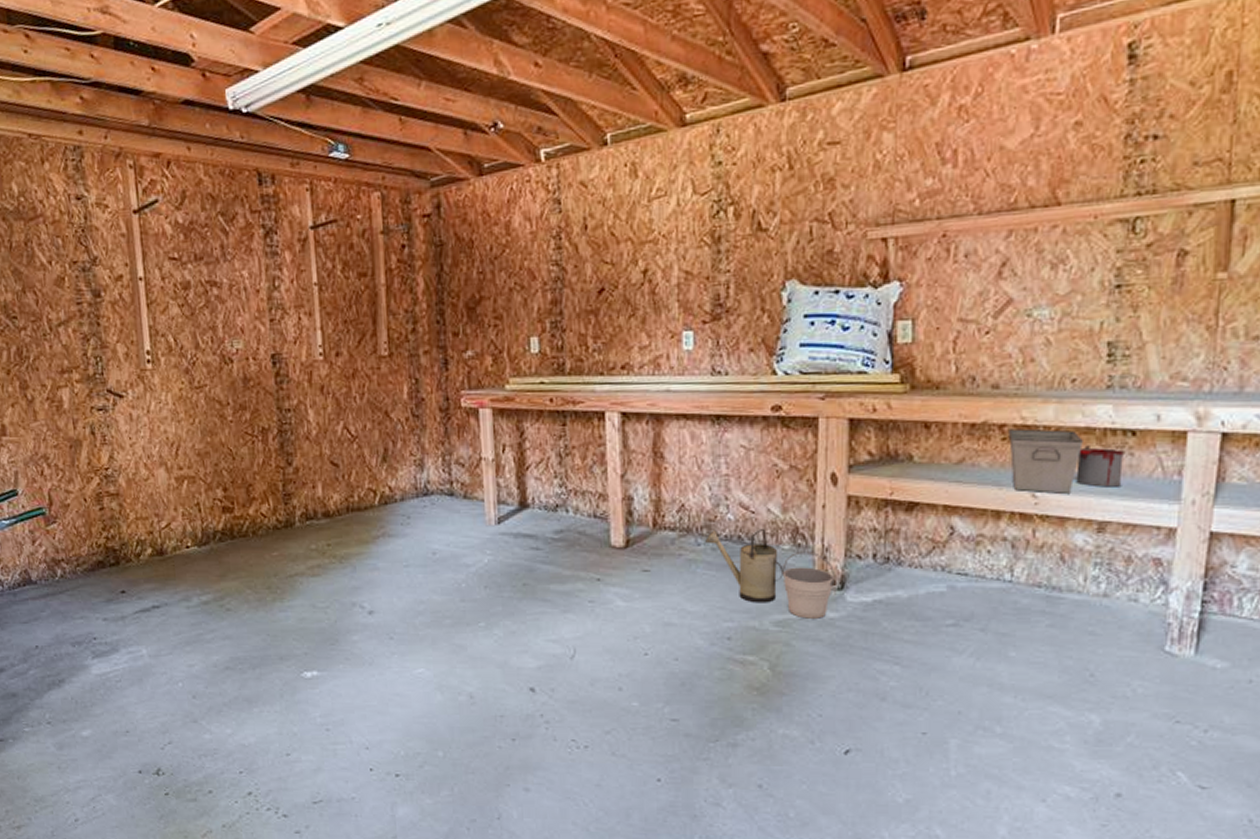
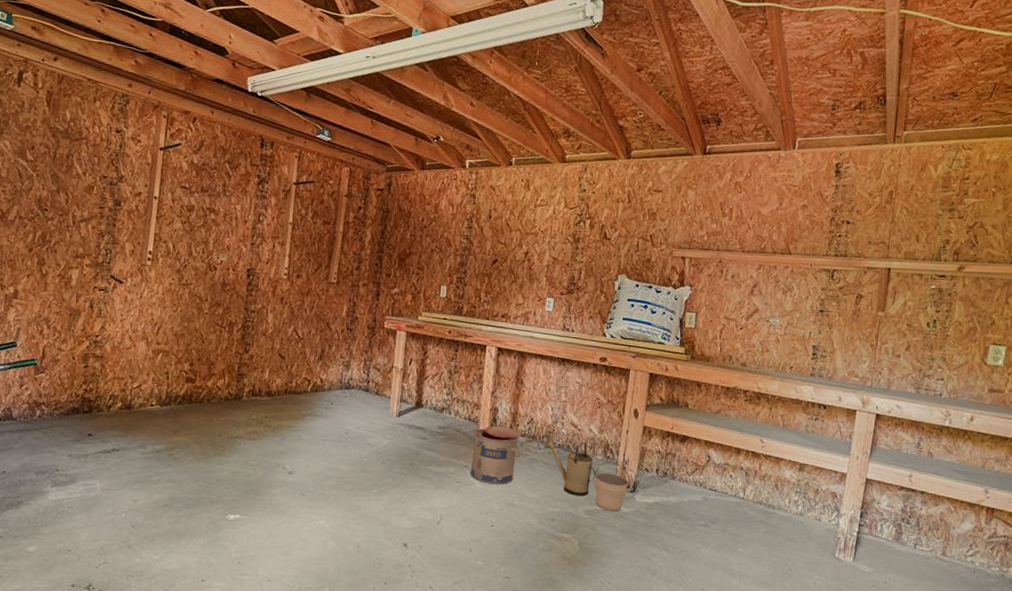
paint can: none [605,520,673,600] -> present [470,425,522,485]
storage bin: present [1007,428,1083,494] -> none [749,394,794,442]
paint can: present [1076,445,1124,488] -> none [788,411,818,442]

